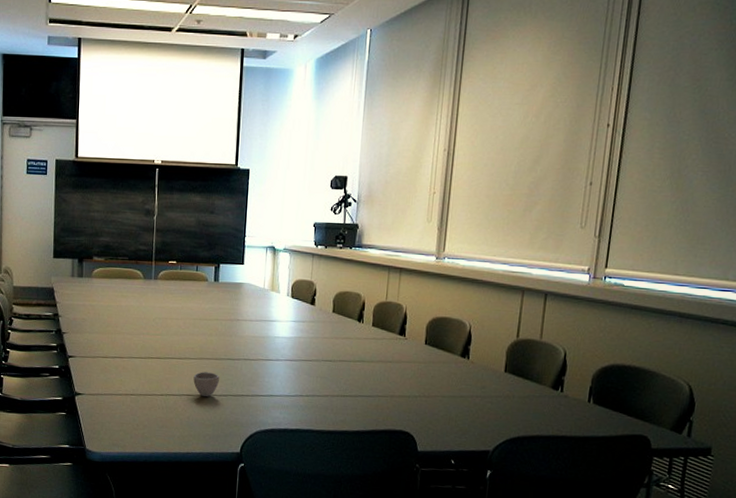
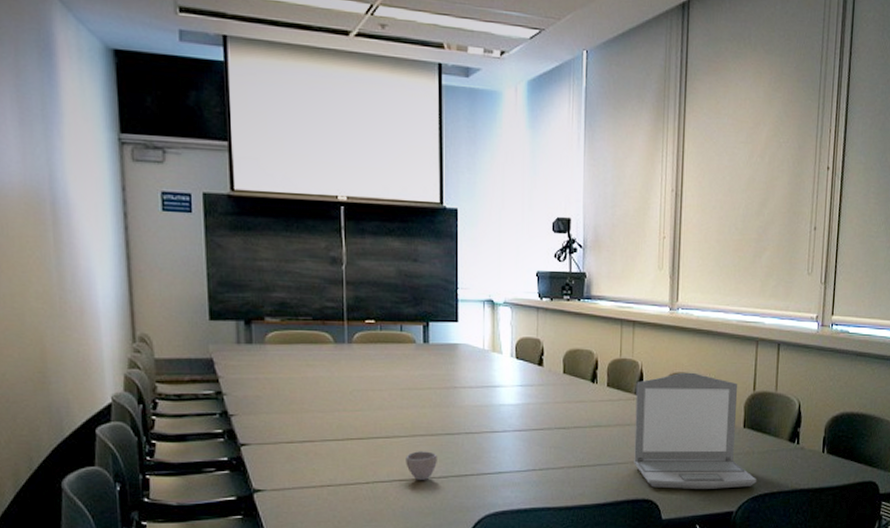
laptop: none [393,316,515,429] -> present [634,372,756,489]

